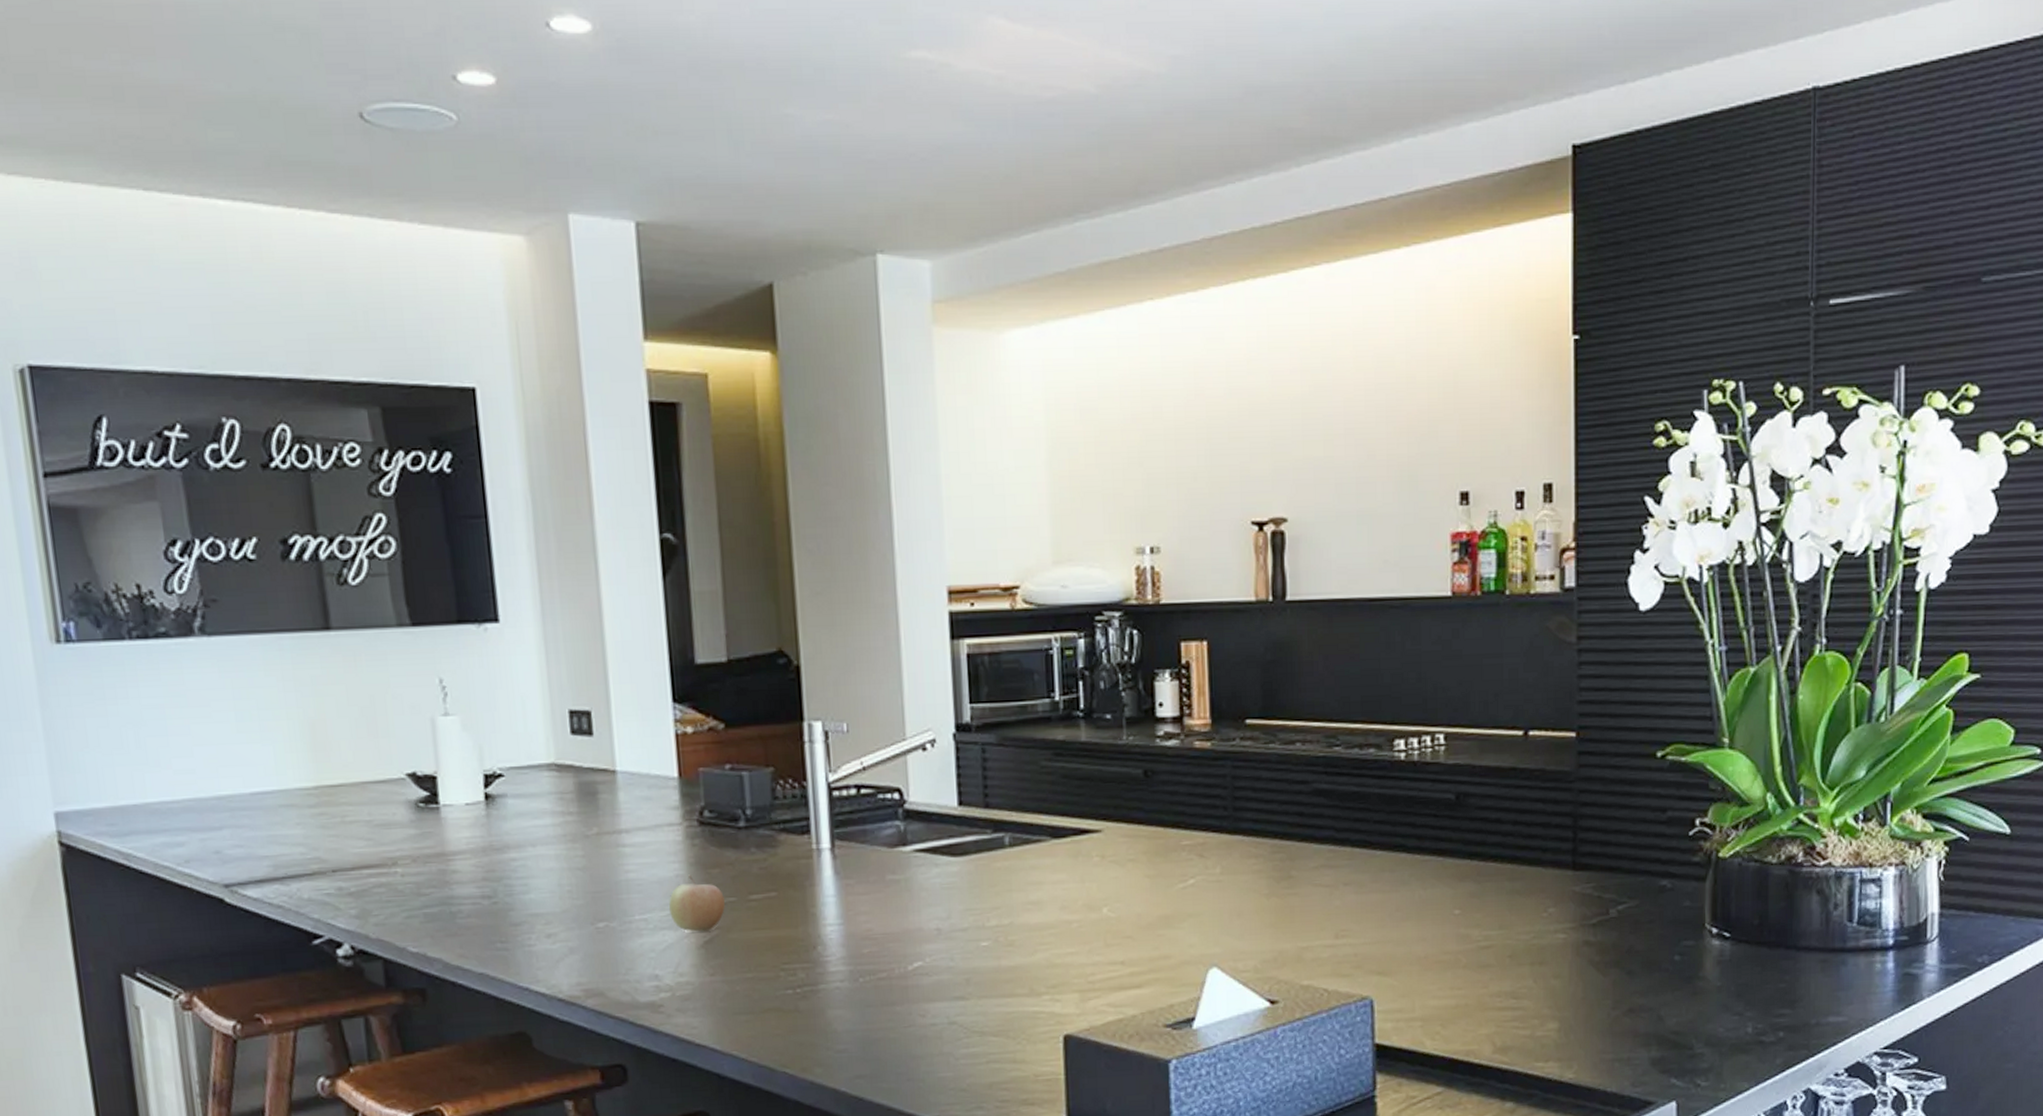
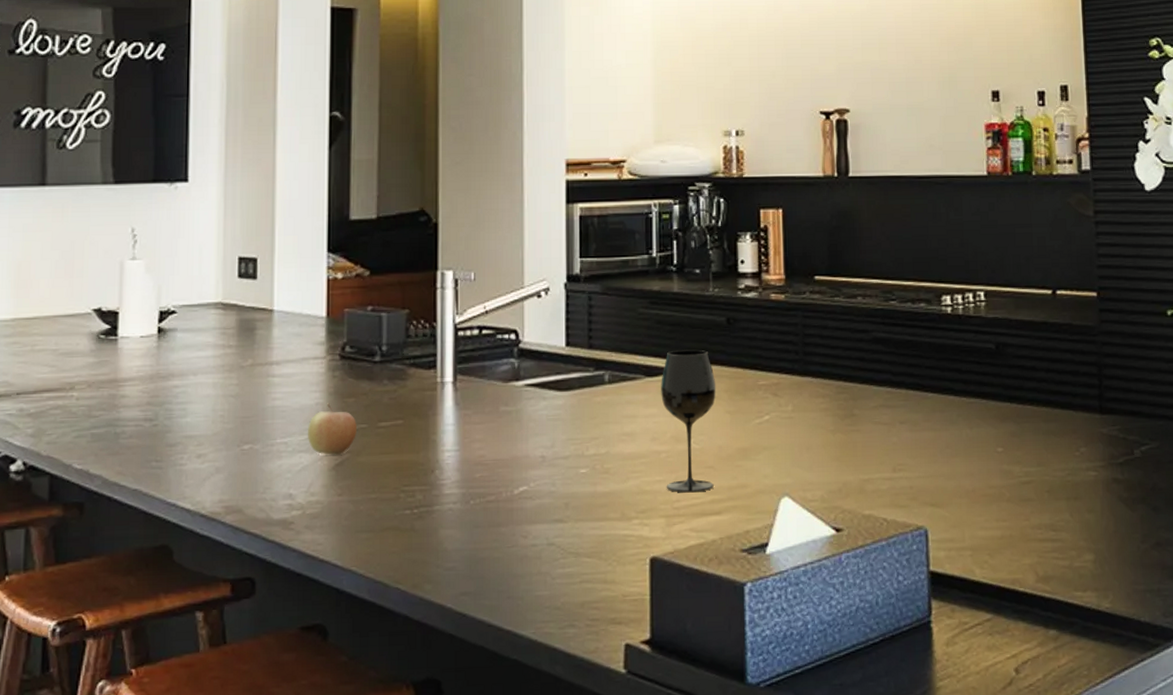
wine glass: none [1069,807,1134,966] -> present [661,349,716,493]

